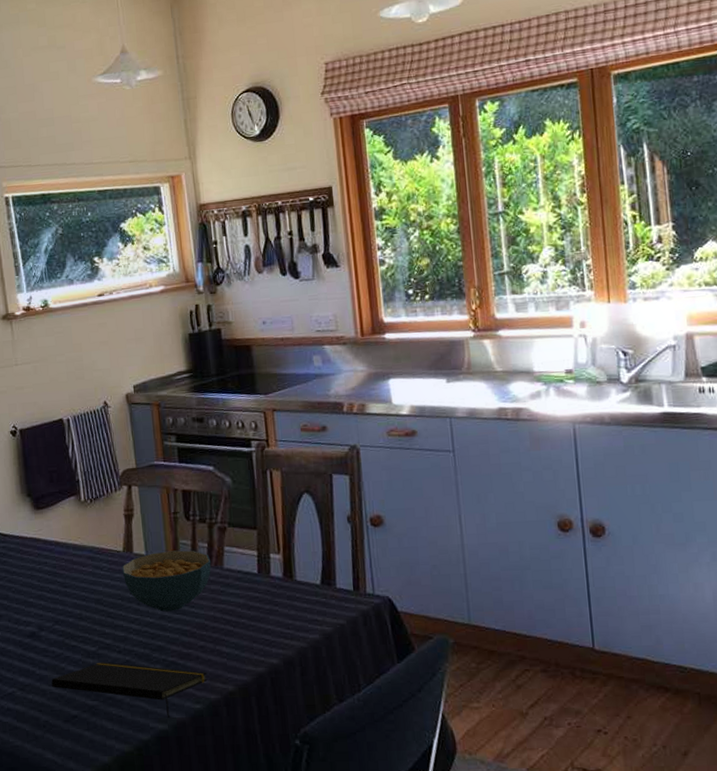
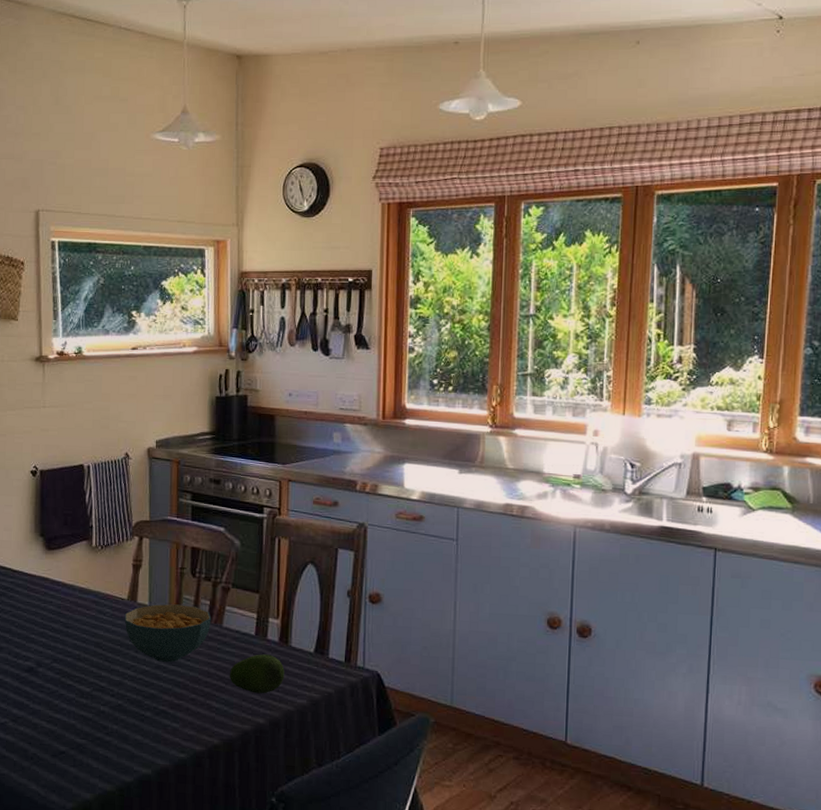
notepad: present [51,661,208,718] -> none [44,703,195,763]
fruit: none [236,591,293,634] -> present [230,654,285,694]

